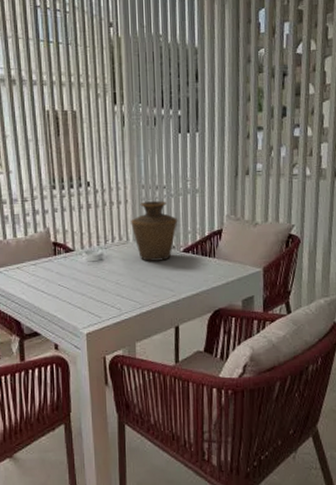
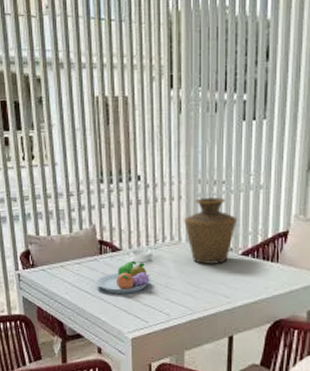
fruit bowl: none [51,260,103,292] -> present [96,260,151,293]

